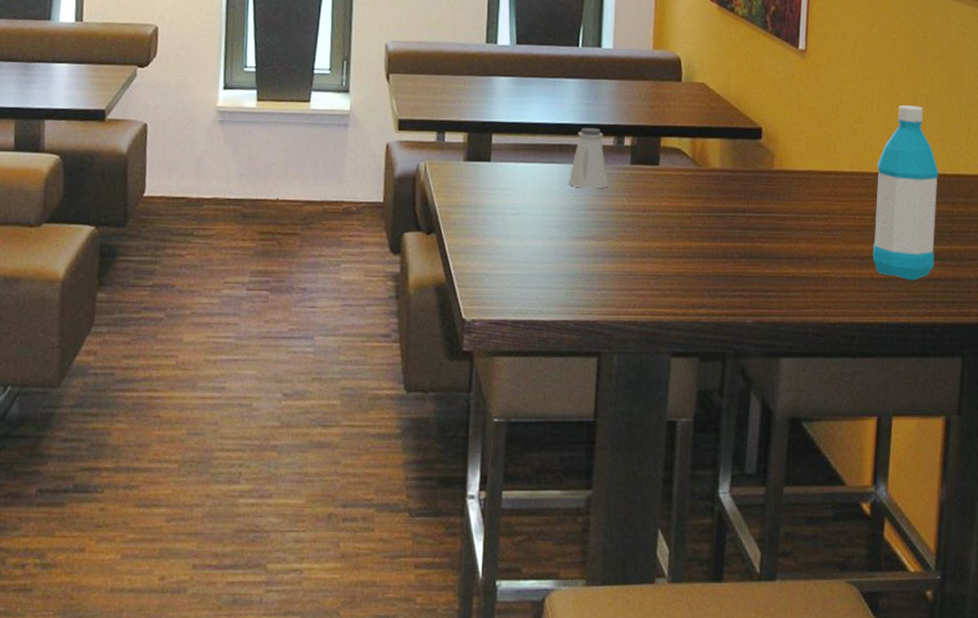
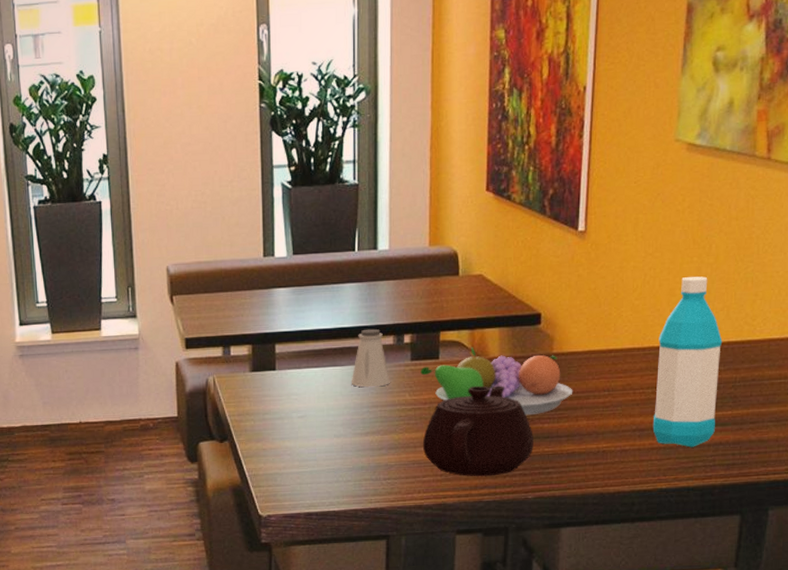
teapot: none [639,197,753,295] -> present [422,385,533,477]
fruit bowl: none [640,155,794,233] -> present [420,346,573,416]

